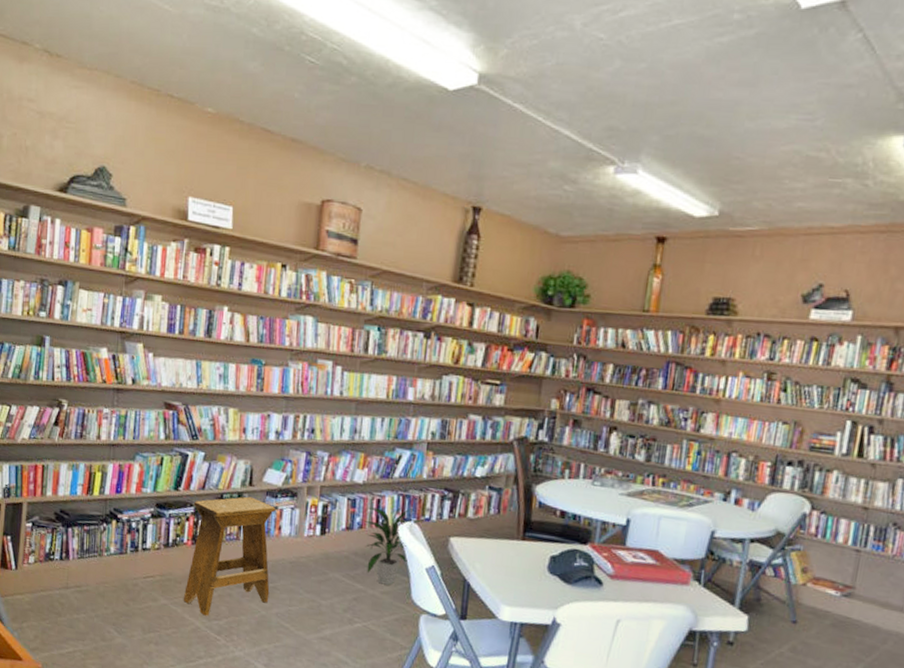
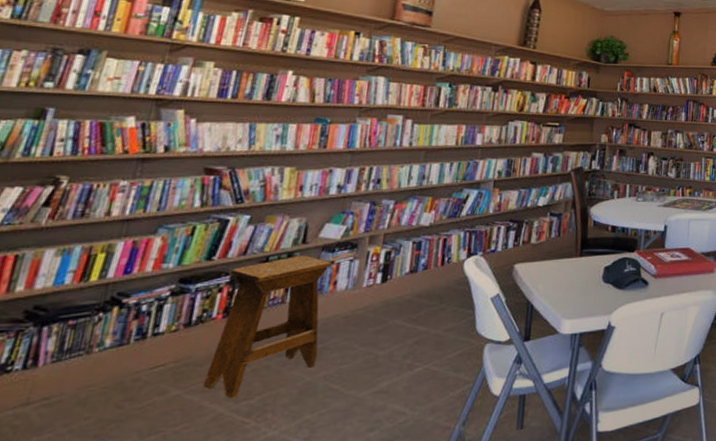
indoor plant: present [364,506,422,585] -> none [429,242,488,322]

